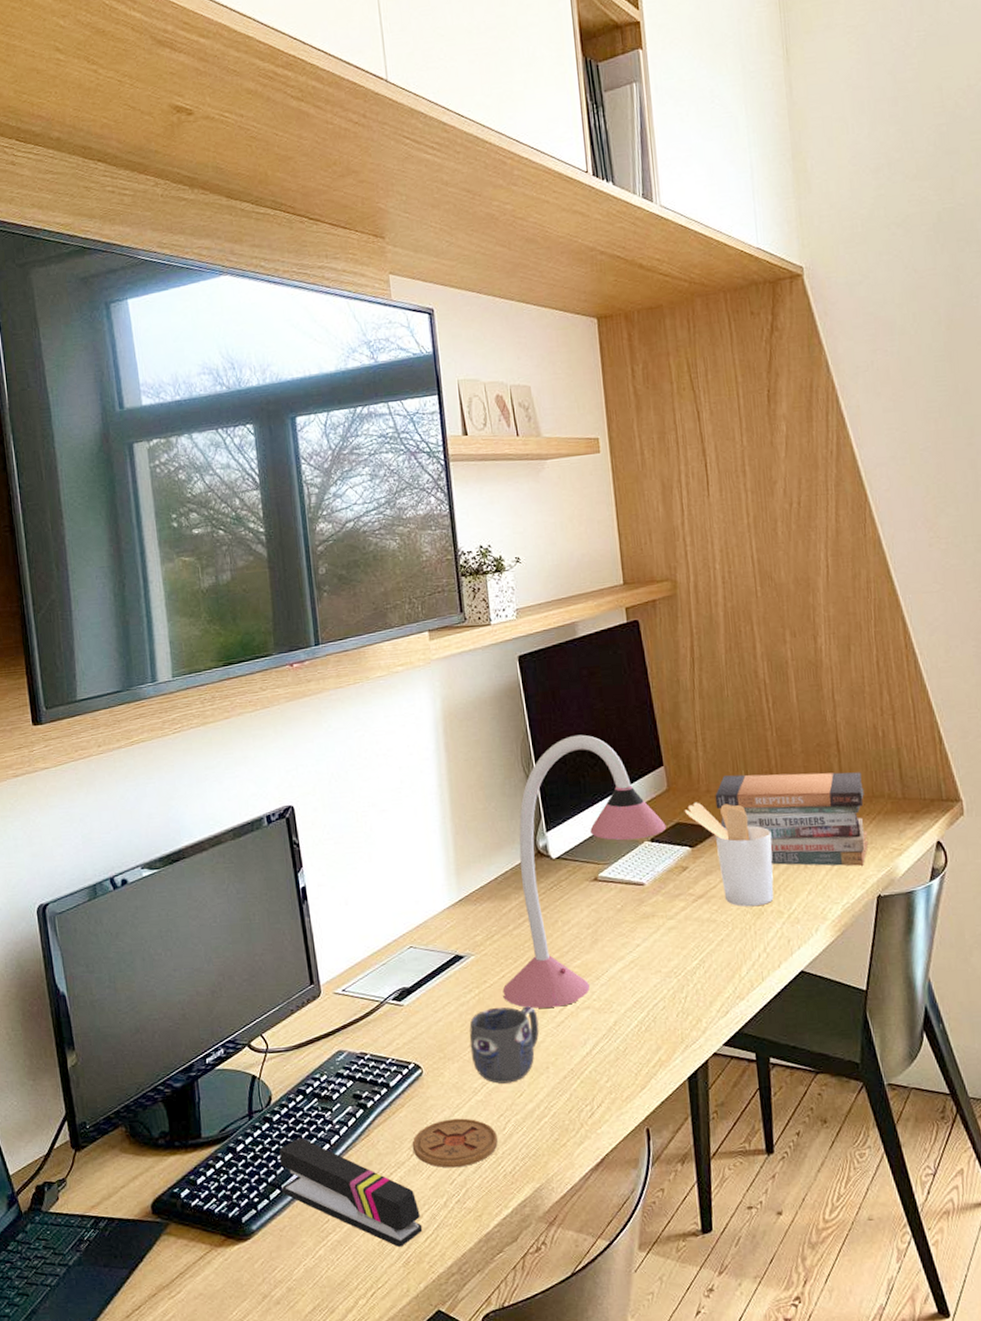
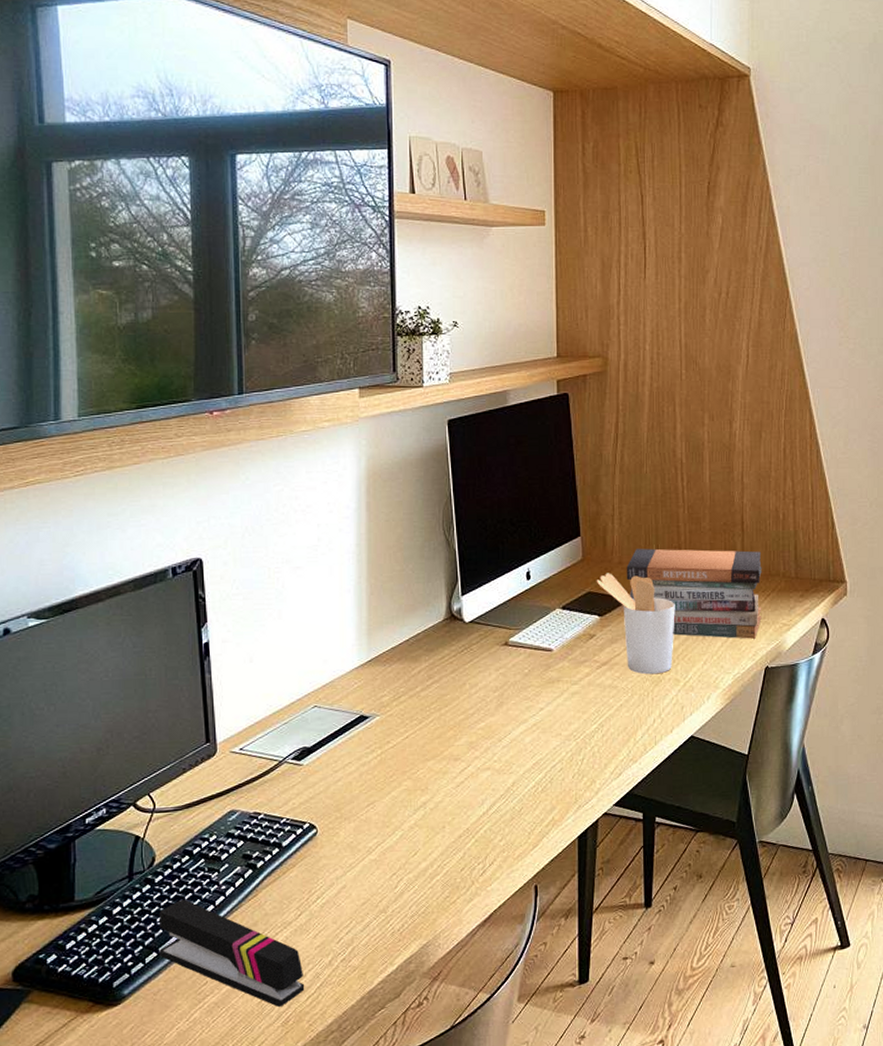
coaster: present [412,1118,498,1168] -> none [300,877,388,927]
mug: present [469,1006,539,1084] -> none [368,767,439,843]
desk lamp: present [502,734,667,1008] -> none [405,502,578,769]

